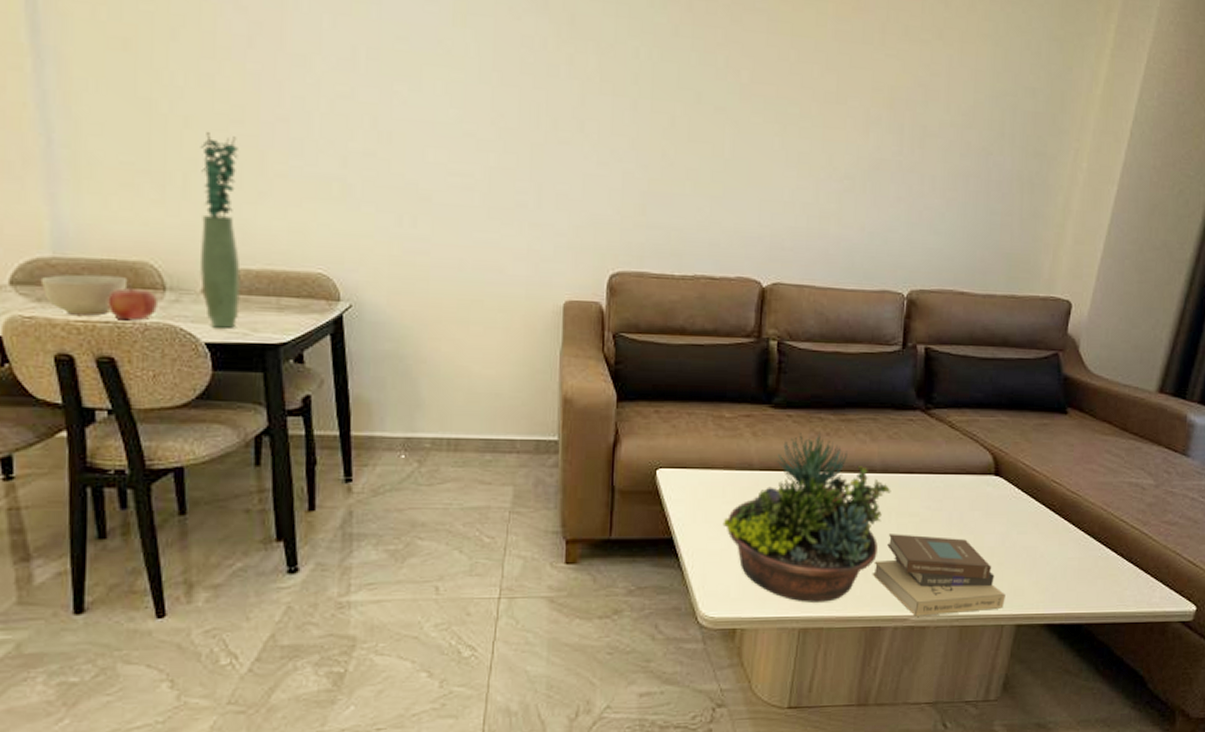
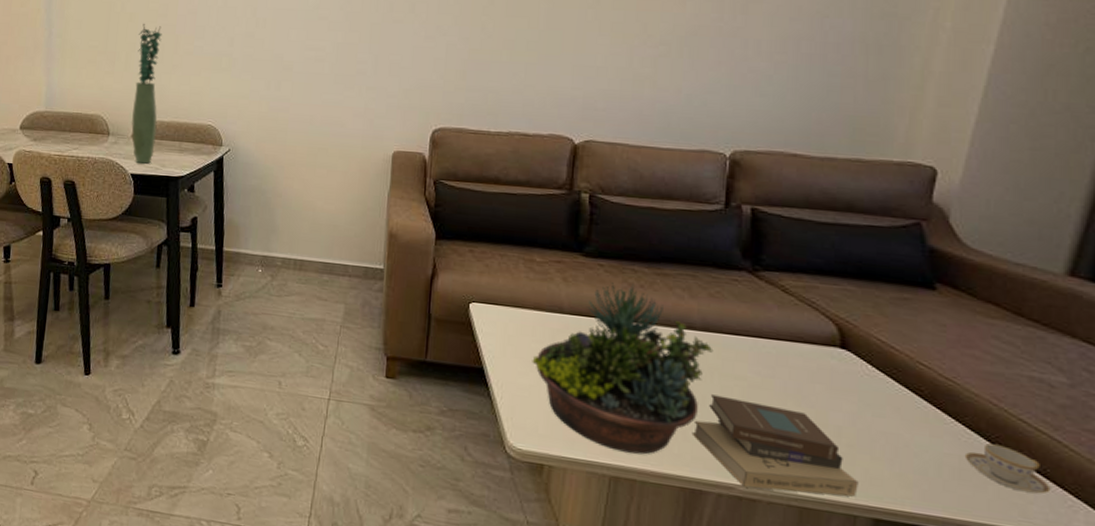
bowl: present [40,274,128,316] -> none [37,122,87,152]
fruit: present [108,285,157,321] -> none [74,131,104,156]
teacup: none [1082,544,1140,581] -> present [964,443,1051,495]

